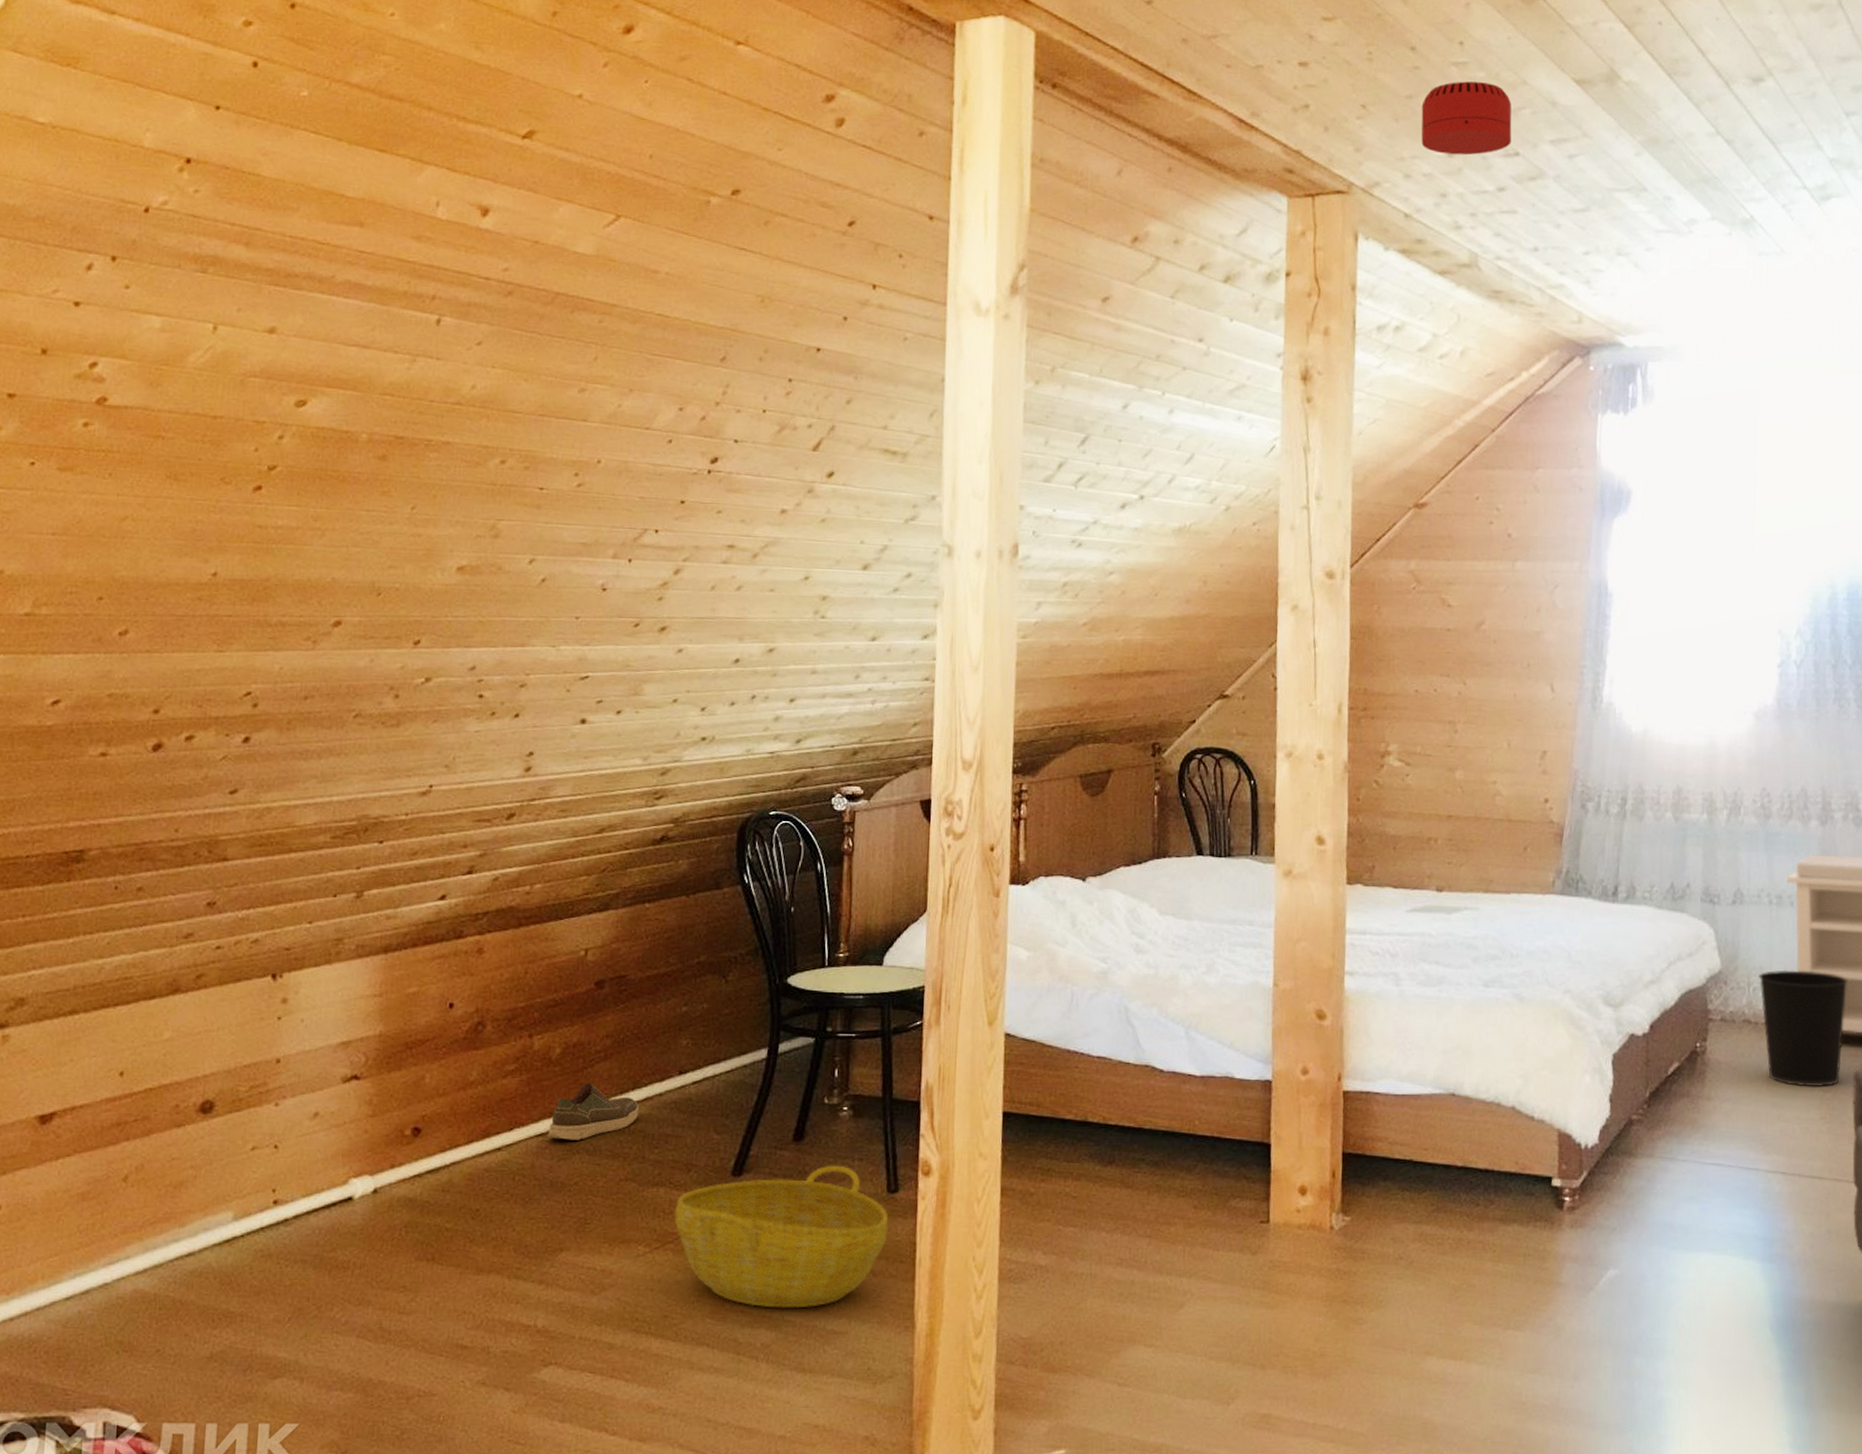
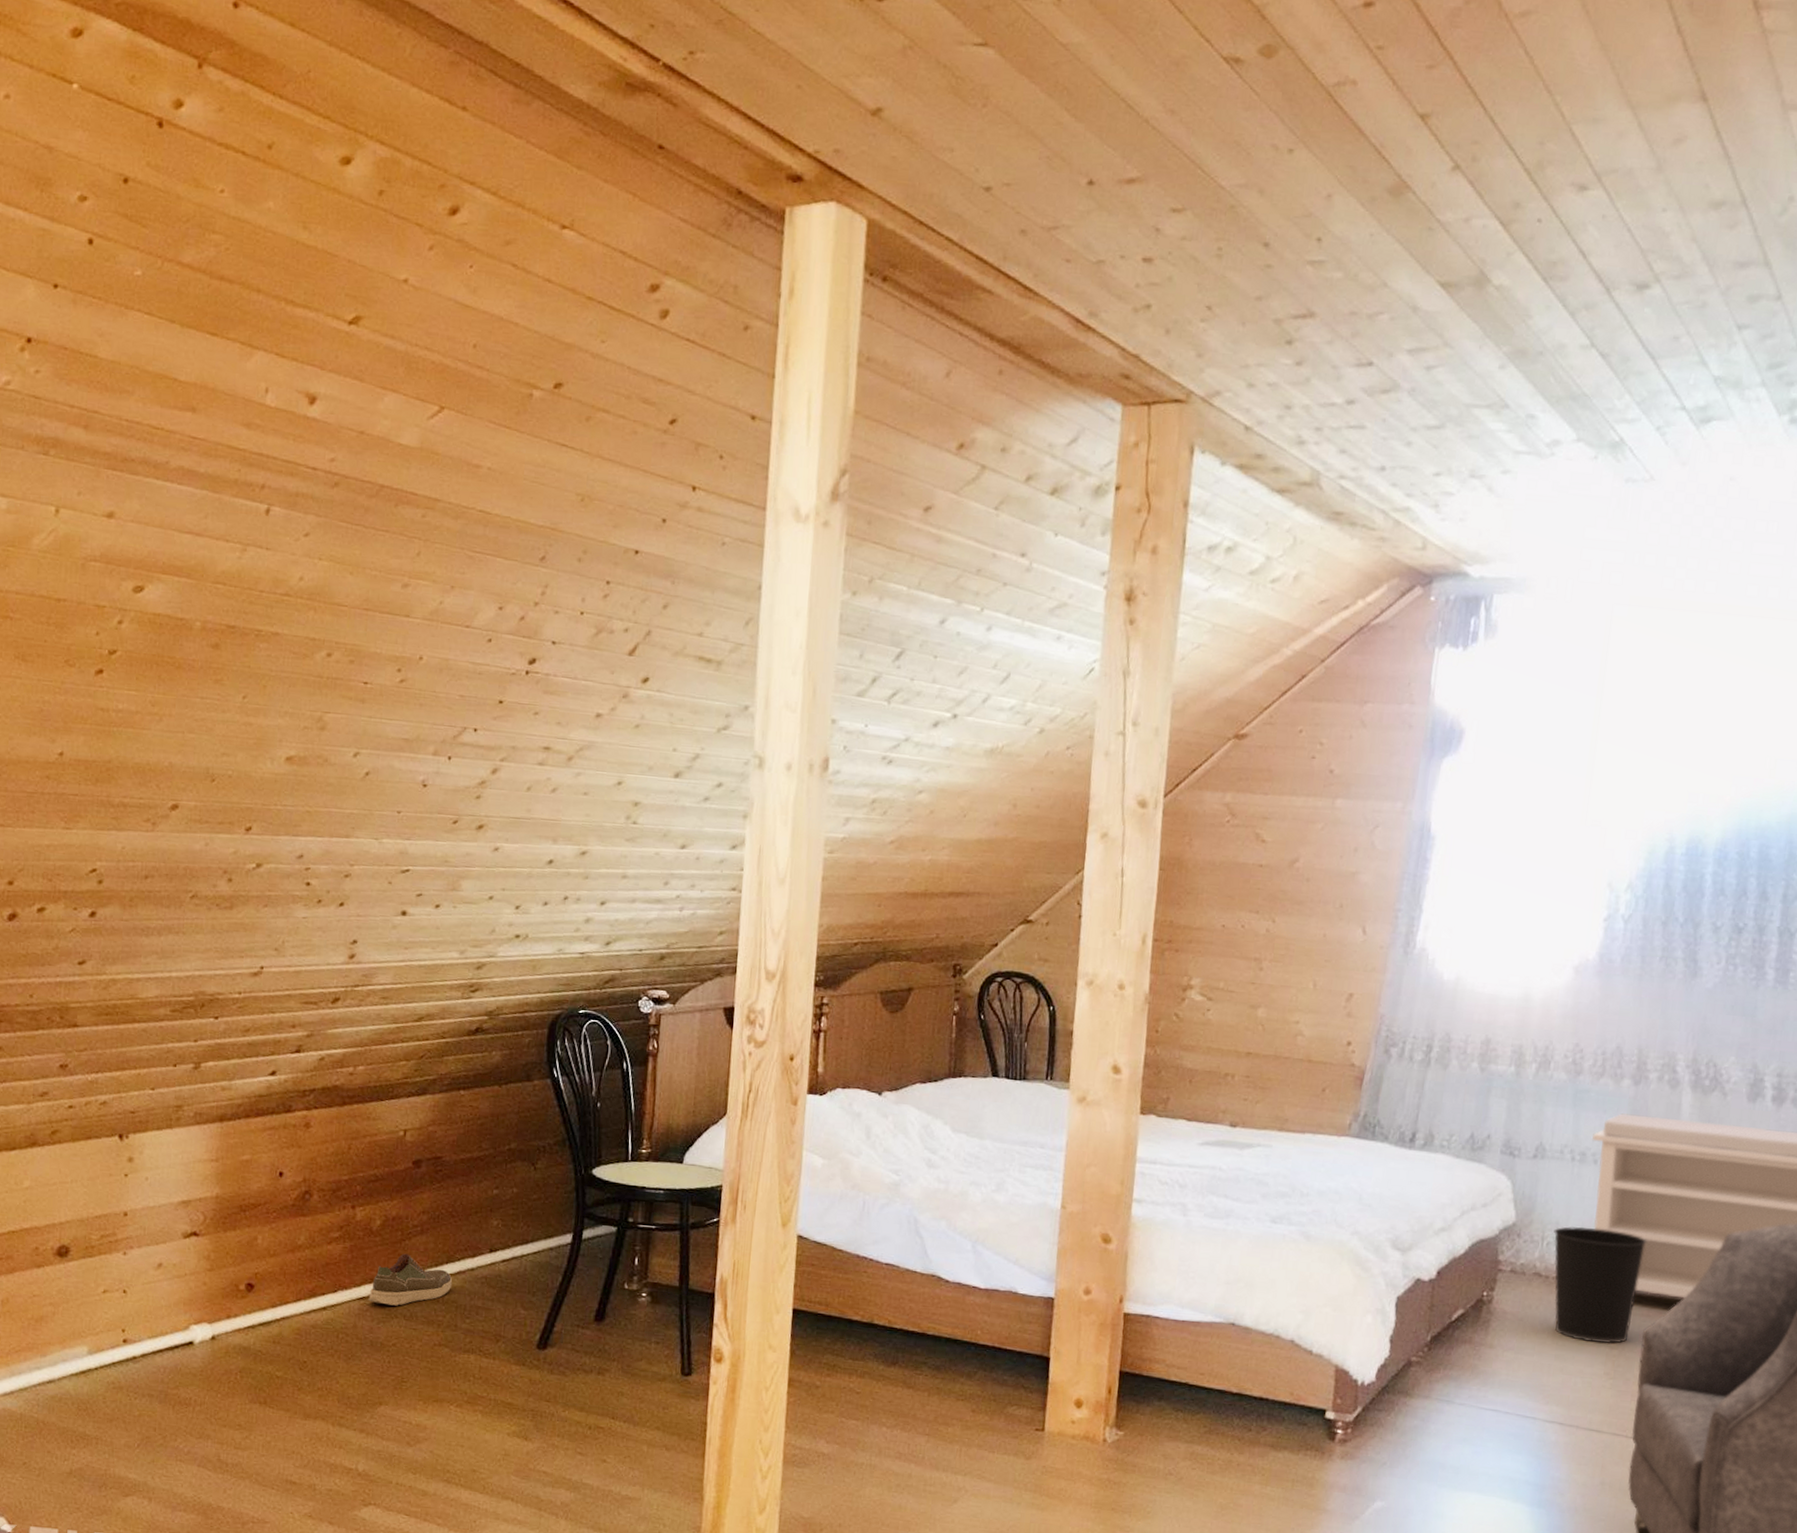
basket: present [673,1165,889,1309] -> none [482,1345,682,1474]
smoke detector: present [1421,81,1512,156] -> none [1268,282,1369,364]

